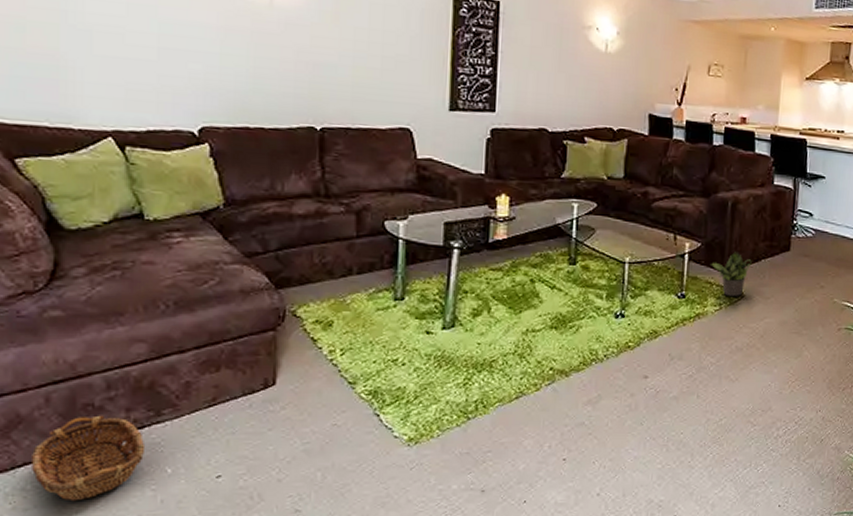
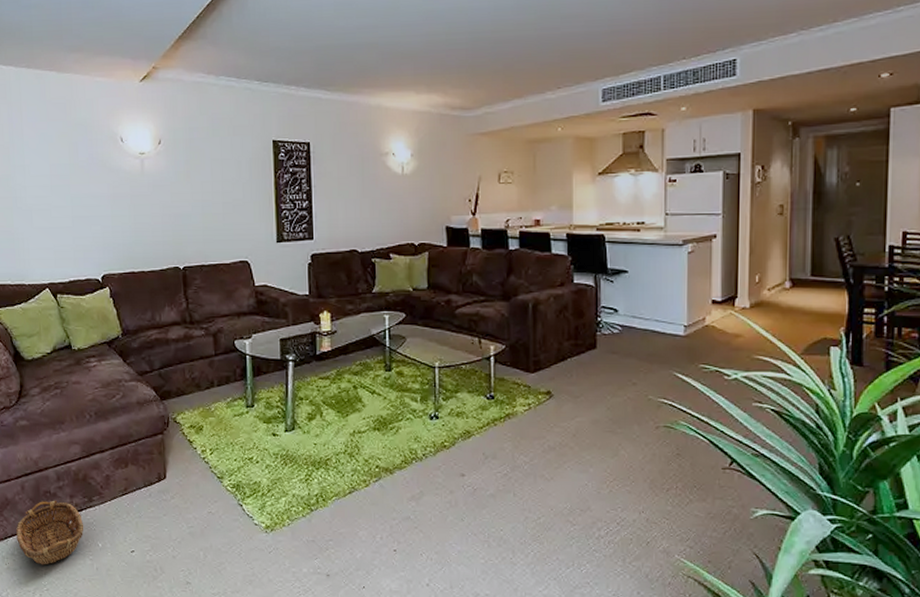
potted plant: present [711,252,752,296] -> none [517,352,557,396]

